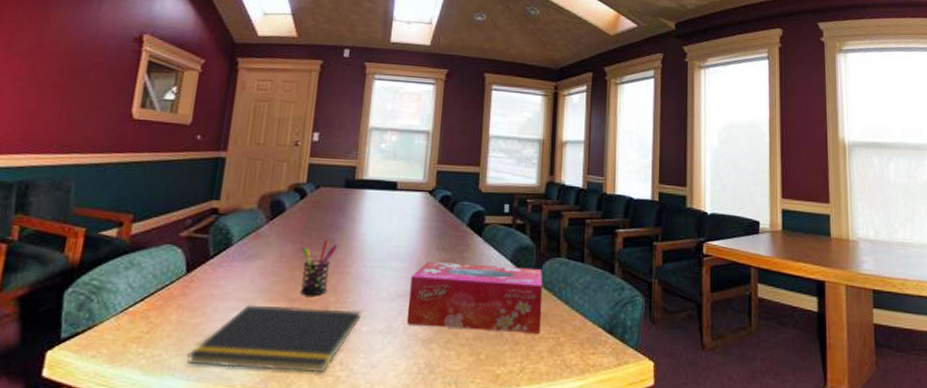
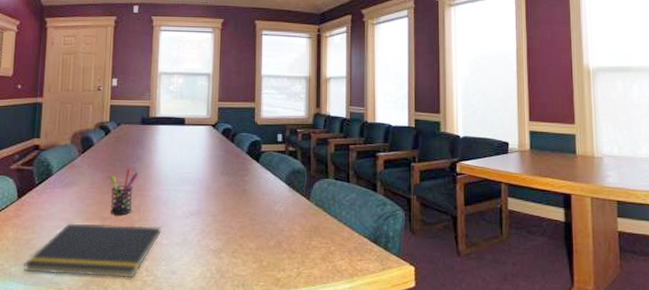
tissue box: present [406,262,543,334] -> none [199,185,314,244]

